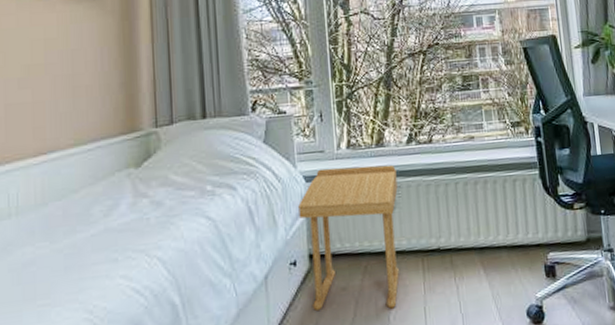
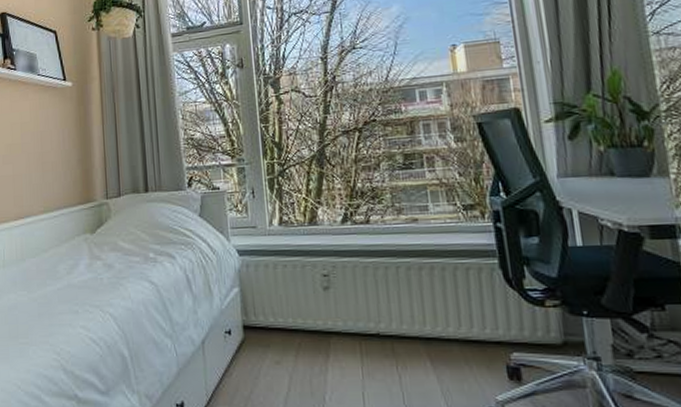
side table: present [298,164,399,310] -> none [232,243,335,389]

